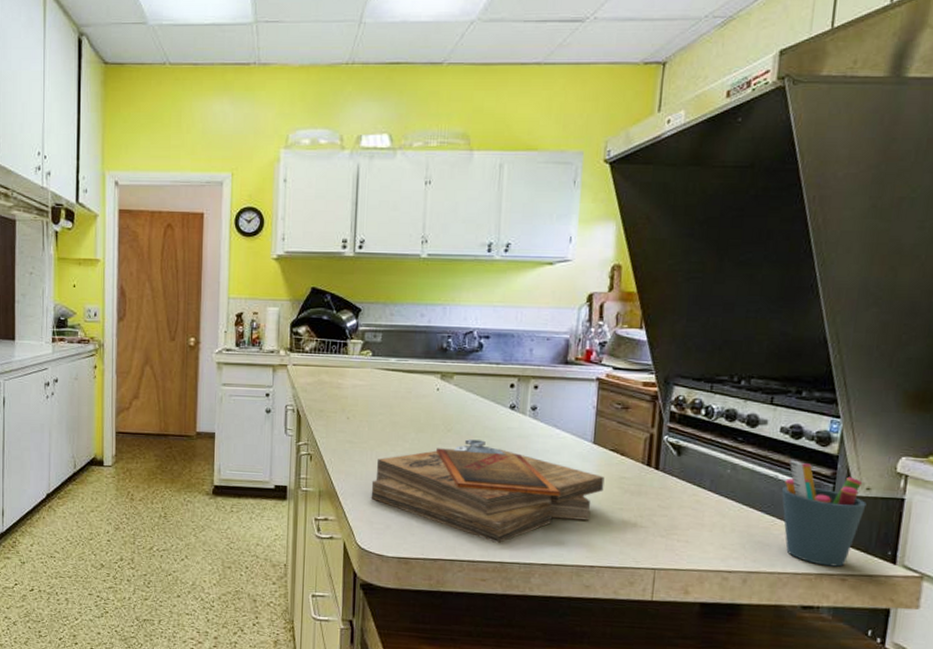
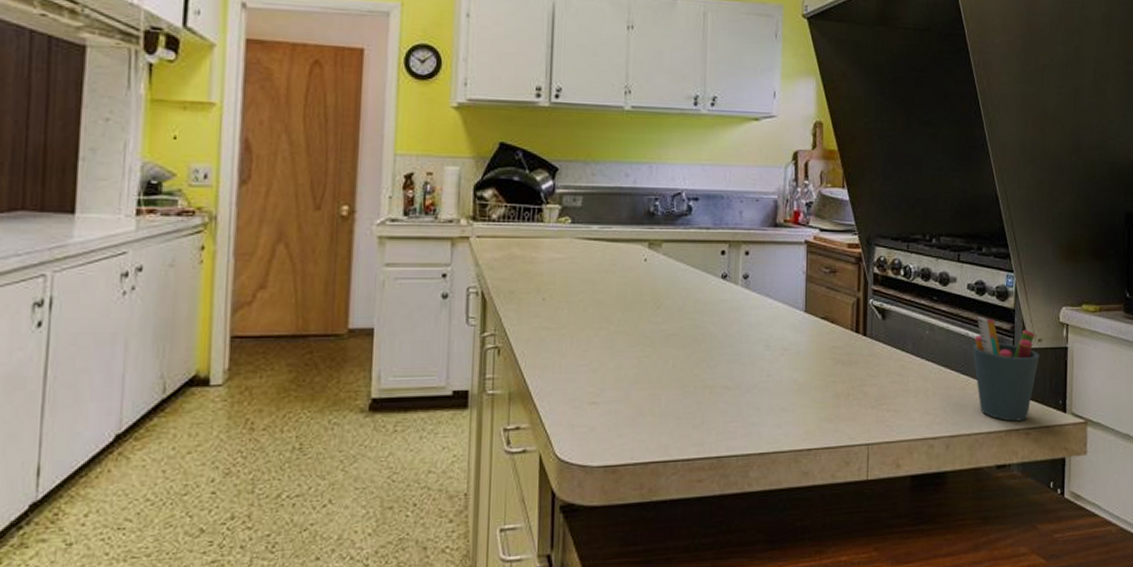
clipboard: present [371,439,605,543] -> none [571,316,817,435]

